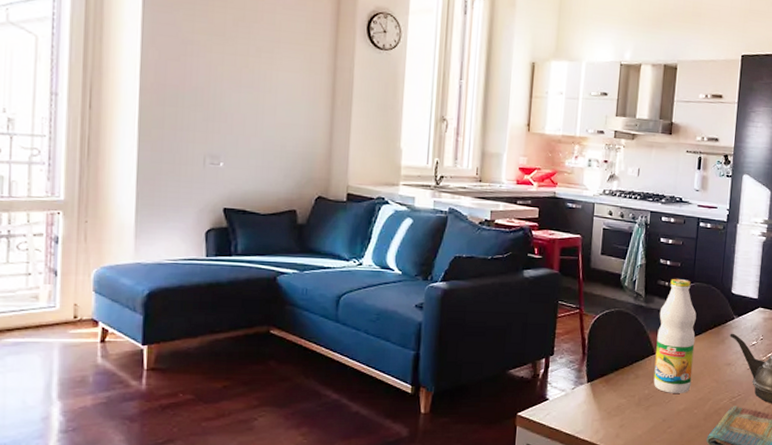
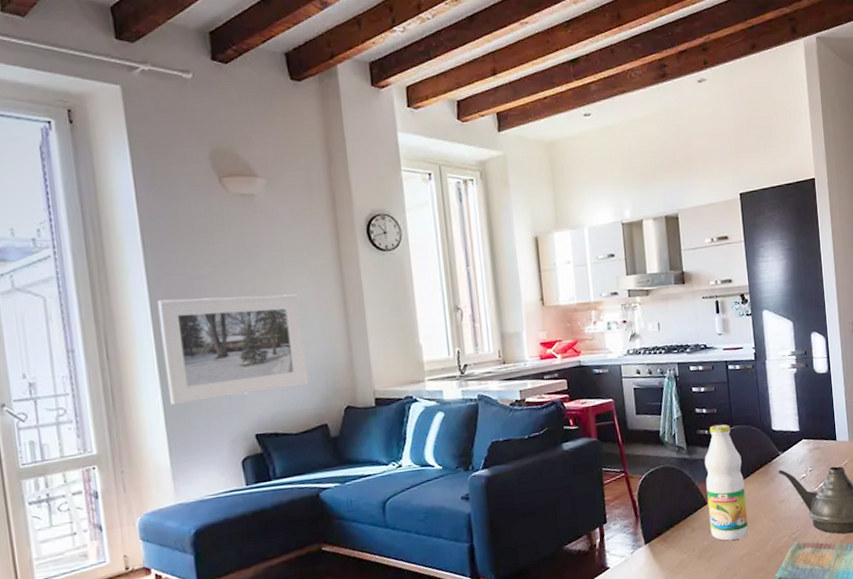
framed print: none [145,59,289,169] -> present [157,294,309,405]

